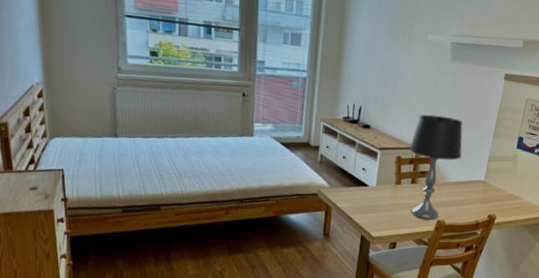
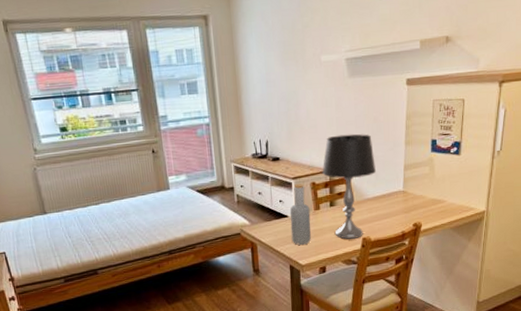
bottle: none [367,155,391,217] -> present [289,183,311,245]

